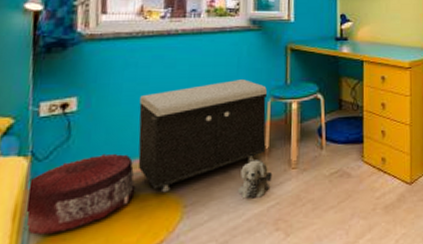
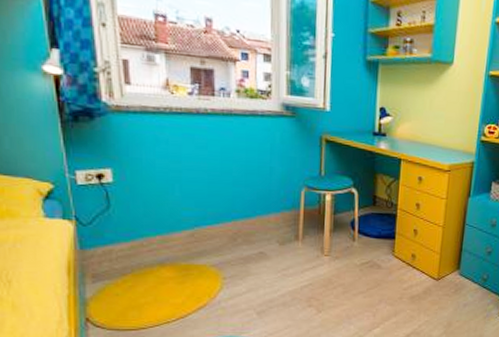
pouf: present [23,153,136,235] -> none [76,225,177,289]
storage bench: present [138,79,267,193] -> none [174,166,301,265]
plush toy: present [238,160,273,199] -> none [274,244,306,278]

